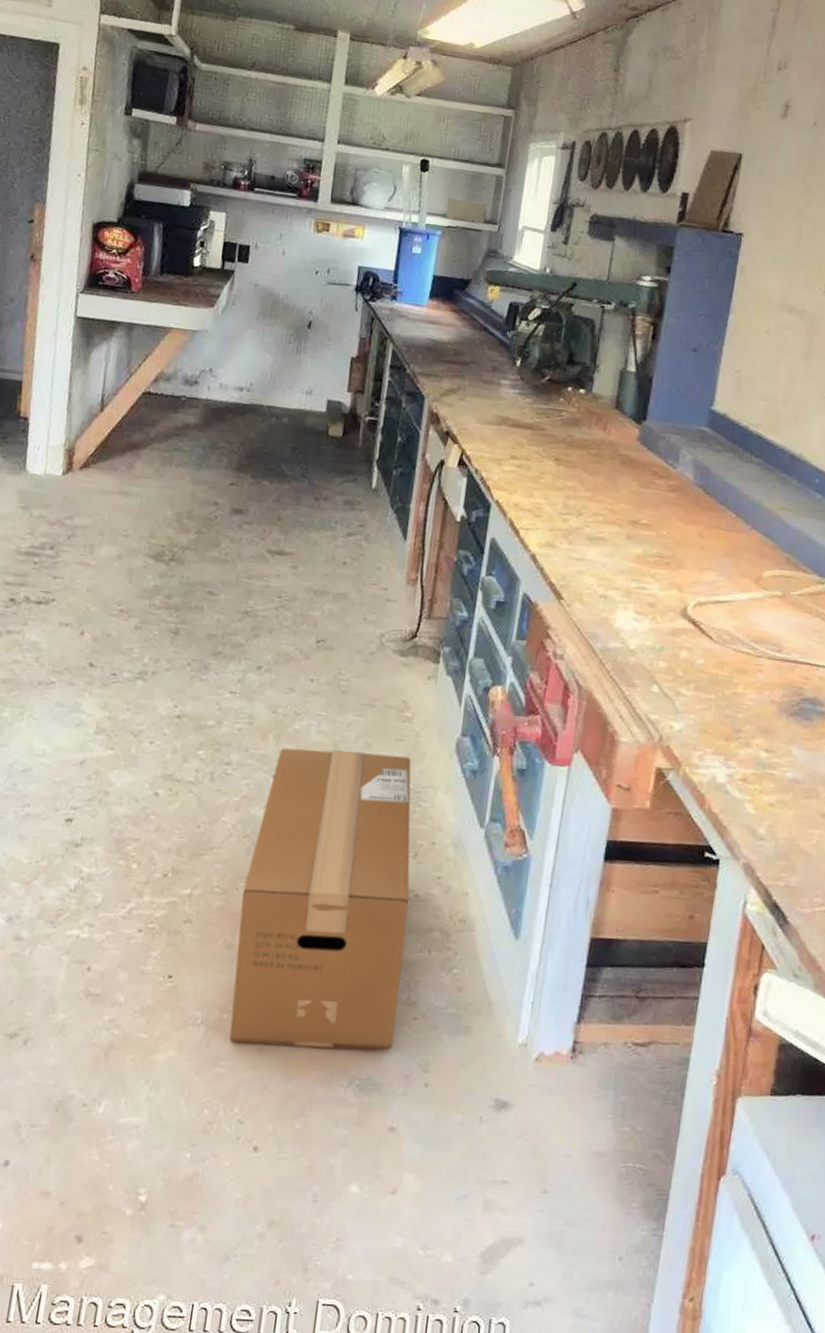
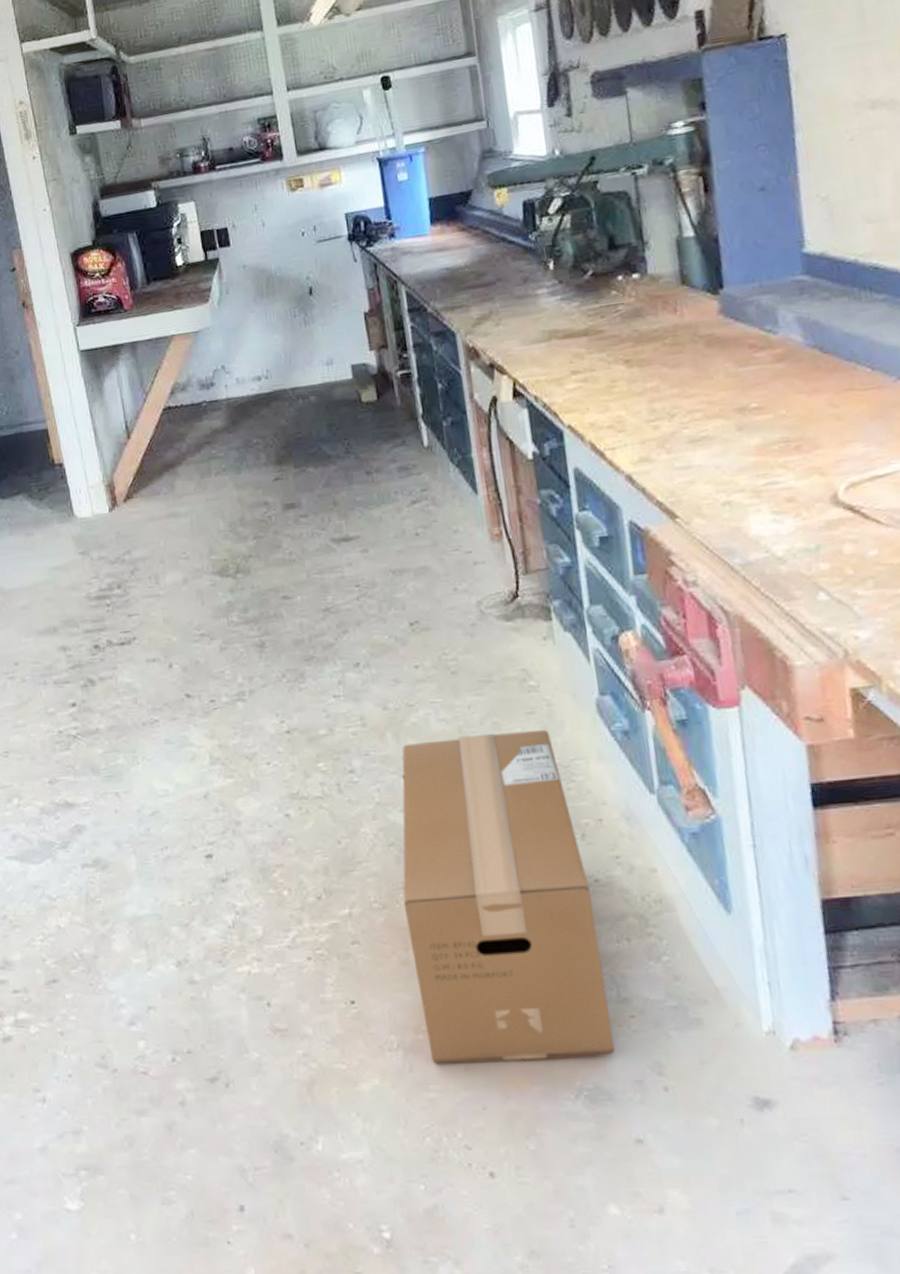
box: present [445,197,487,233] -> none [421,101,471,142]

